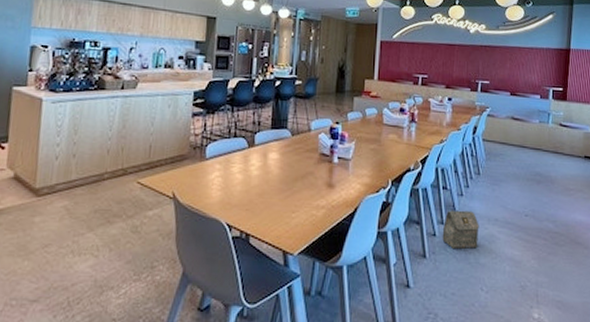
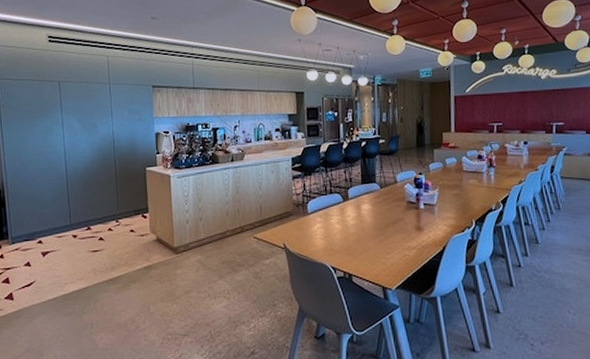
bag: present [442,210,479,249] -> none [527,242,563,277]

